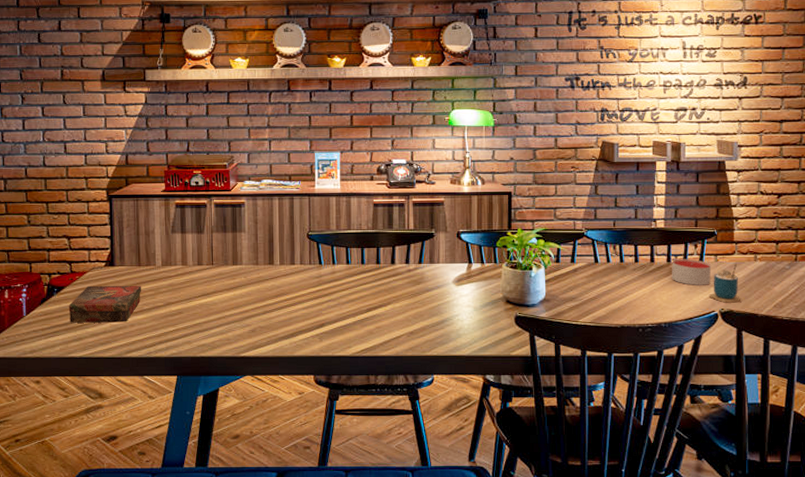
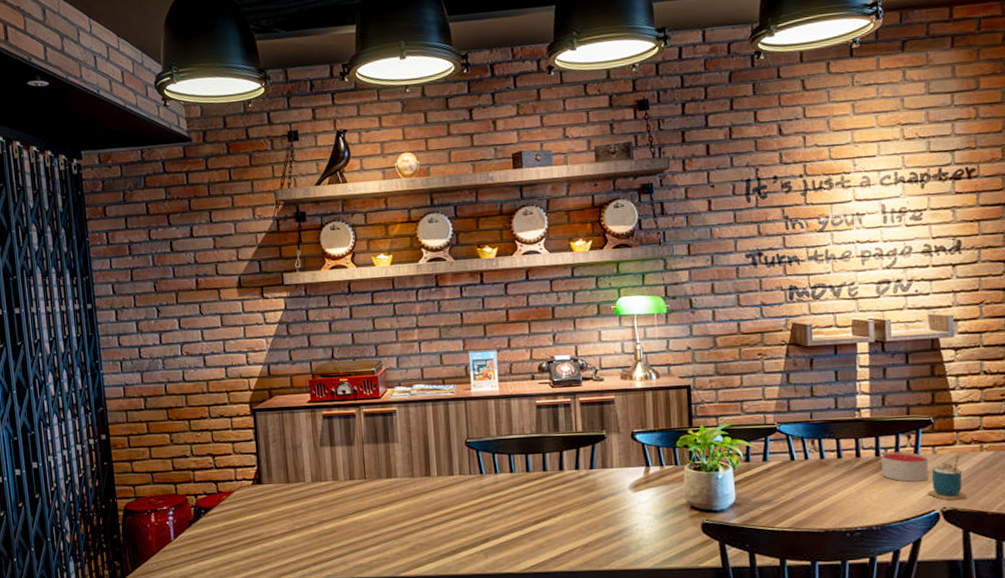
book: present [68,285,142,323] -> none [217,503,293,546]

